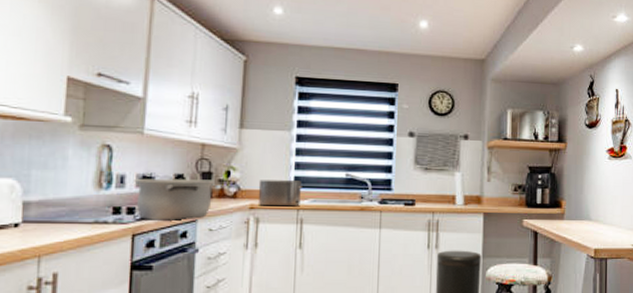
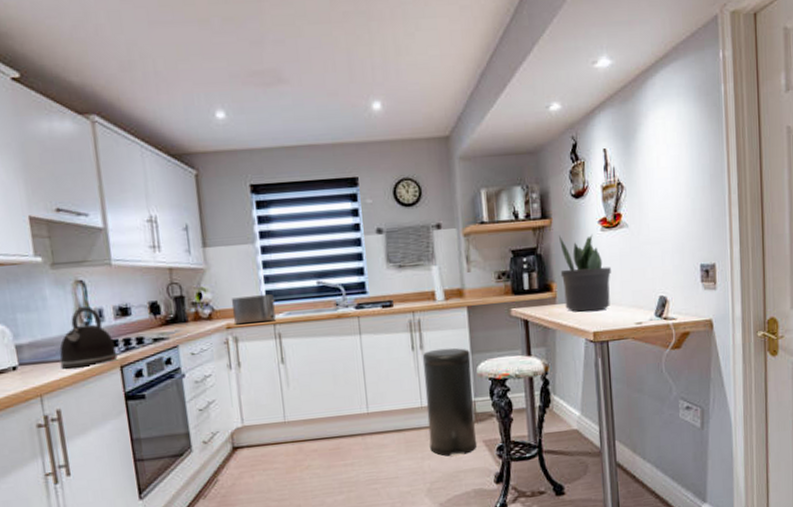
kettle: none [68,171,132,232] -> present [59,306,118,369]
cooking pot: present [134,178,216,221] -> none [111,303,190,351]
planter: none [570,158,614,230] -> present [559,234,611,312]

